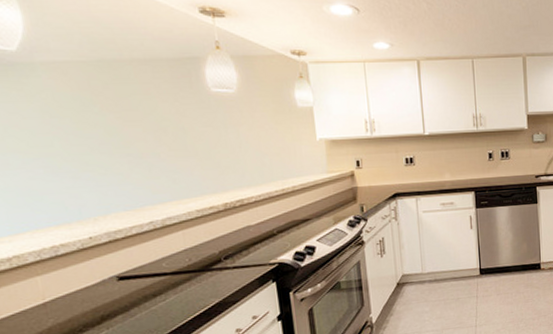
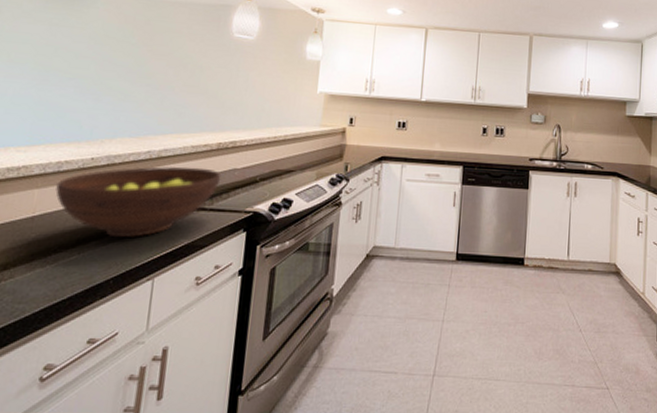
fruit bowl: none [59,230,237,309] -> present [55,166,222,238]

